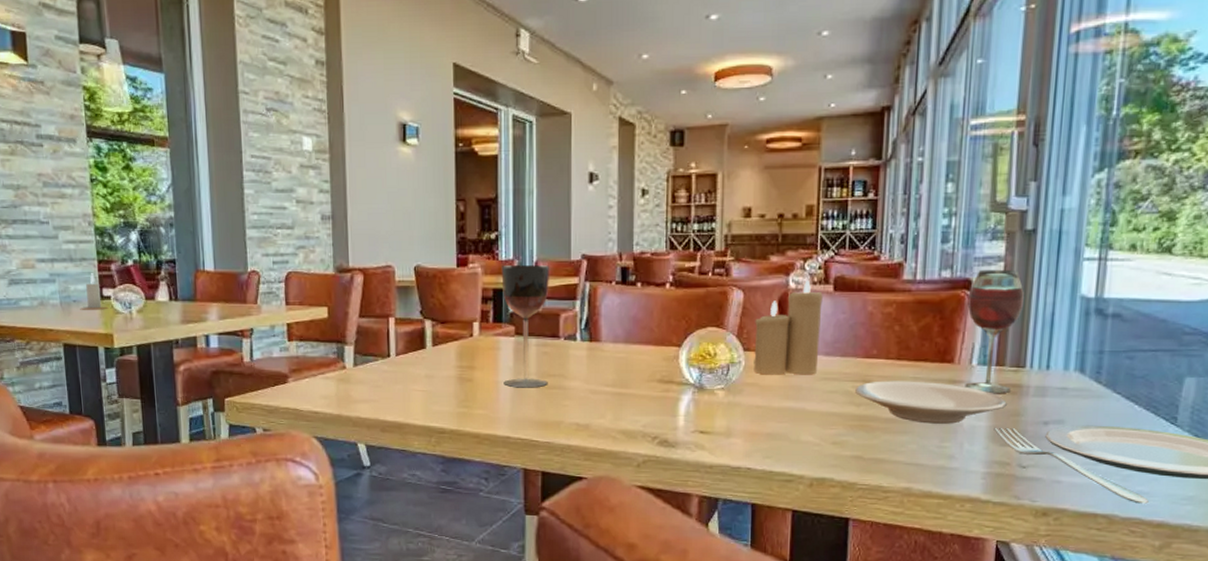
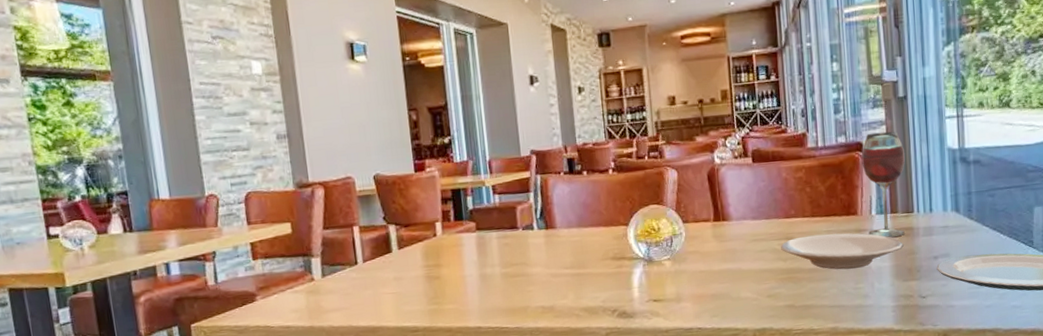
candle: present [80,273,109,310] -> none [25,213,58,252]
wineglass: present [501,265,549,388] -> none [457,163,512,280]
candle: present [753,280,823,375] -> none [690,155,747,243]
fork: present [994,427,1149,504] -> none [896,264,1022,317]

